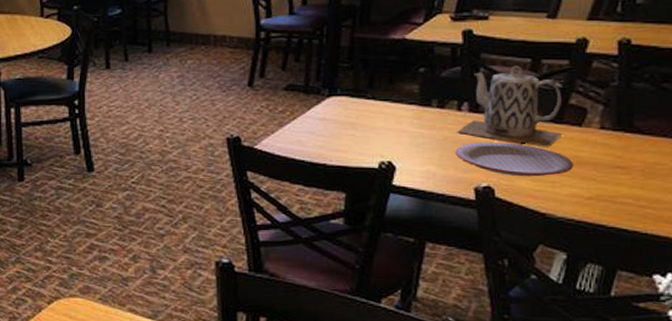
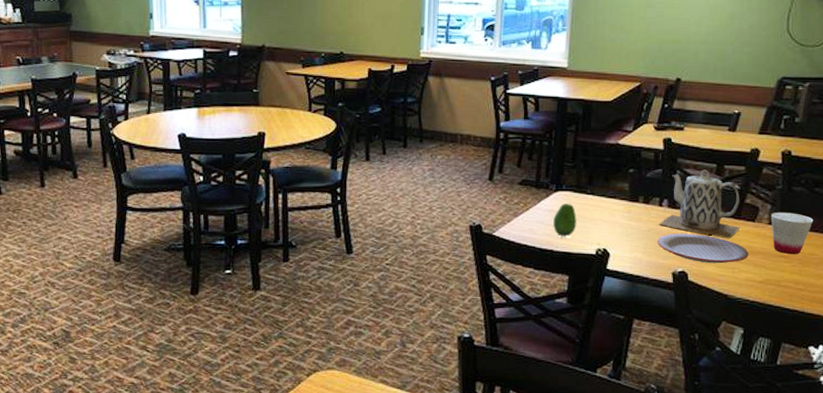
fruit: none [326,109,355,149] -> present [553,203,577,237]
cup: none [602,113,661,165] -> present [770,211,814,255]

